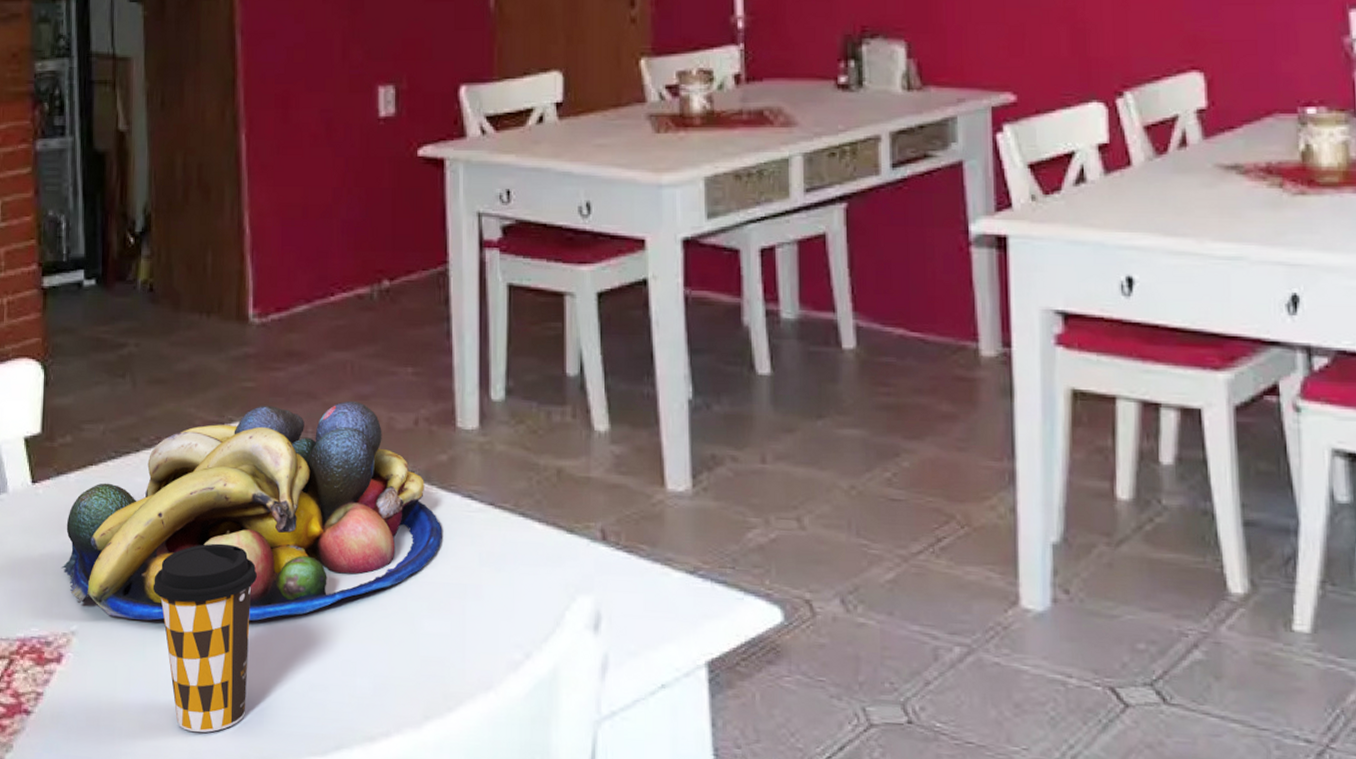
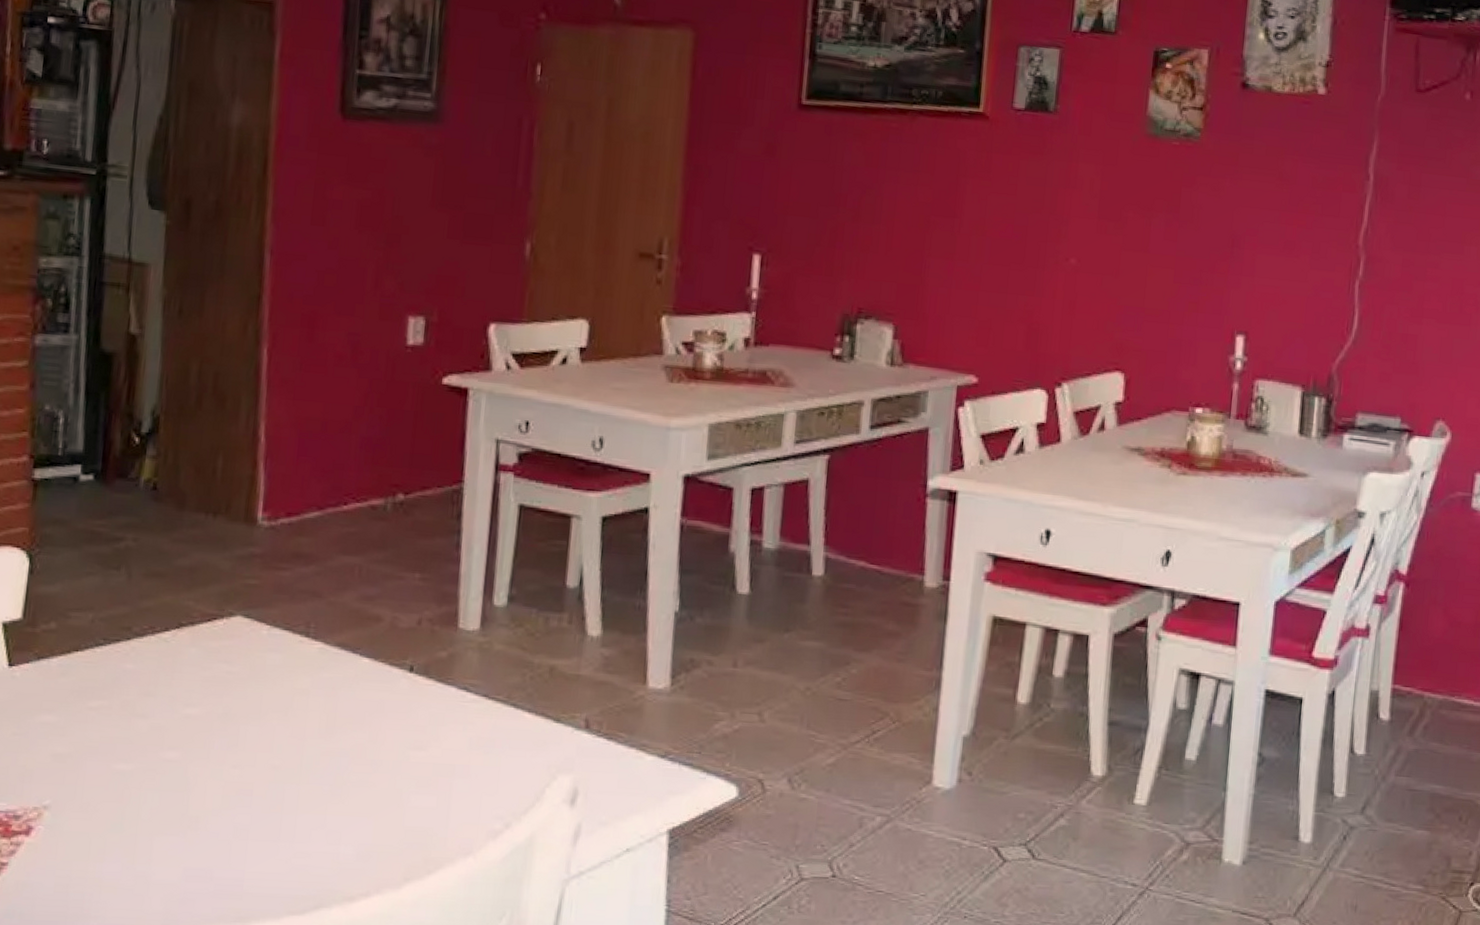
fruit bowl: present [61,400,442,621] -> none [35,600,437,796]
coffee cup: present [152,543,257,733] -> none [135,726,247,897]

